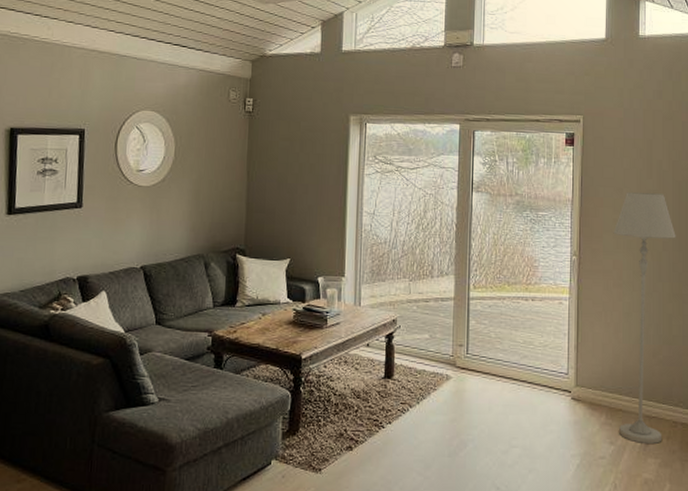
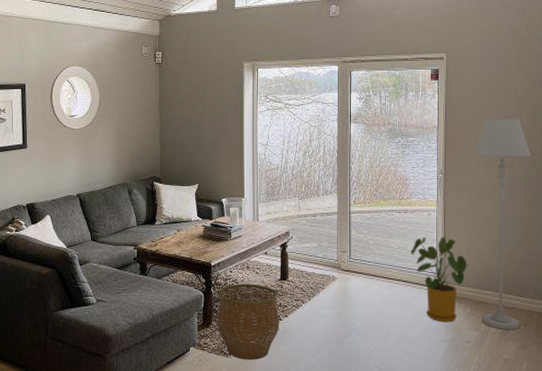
basket: none [305,381,382,476] -> present [216,284,279,359]
house plant: none [538,329,607,433] -> present [411,236,471,322]

